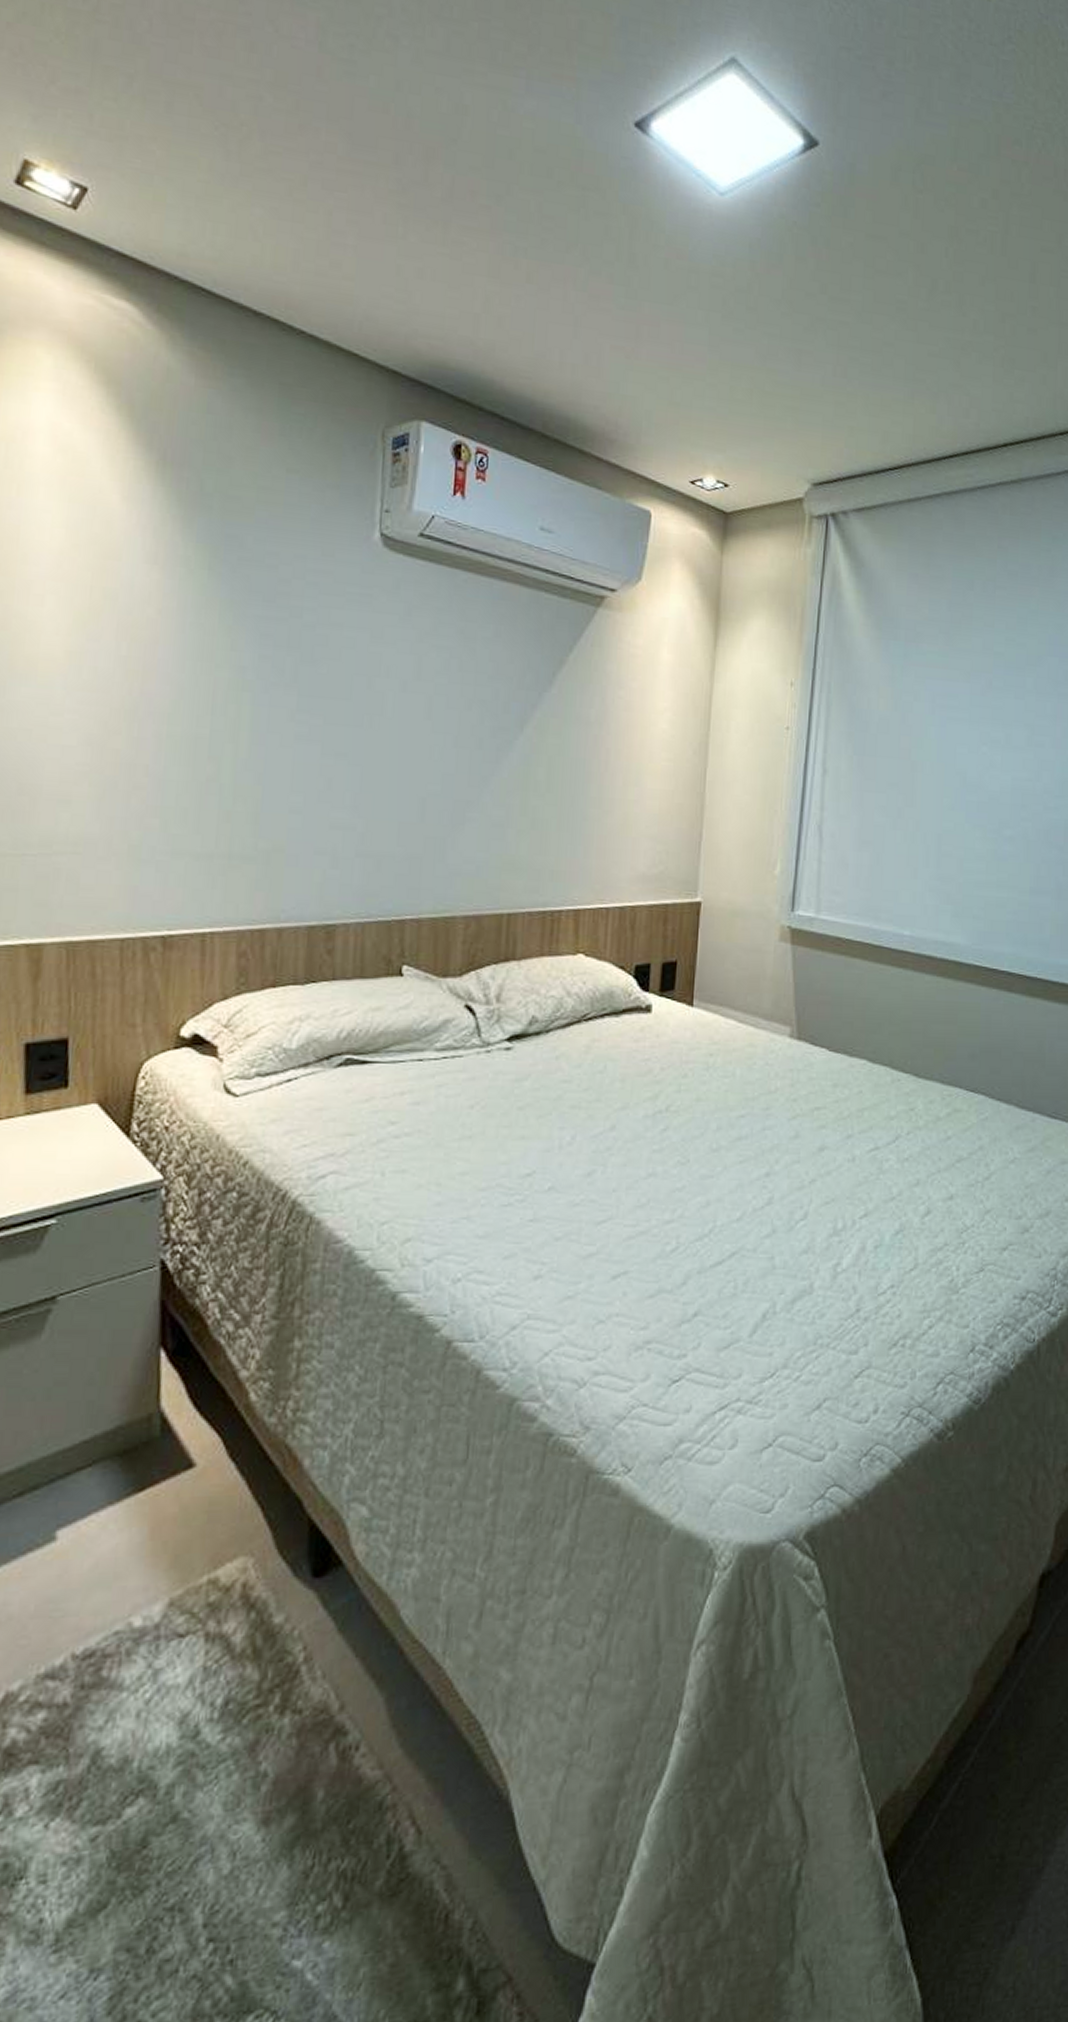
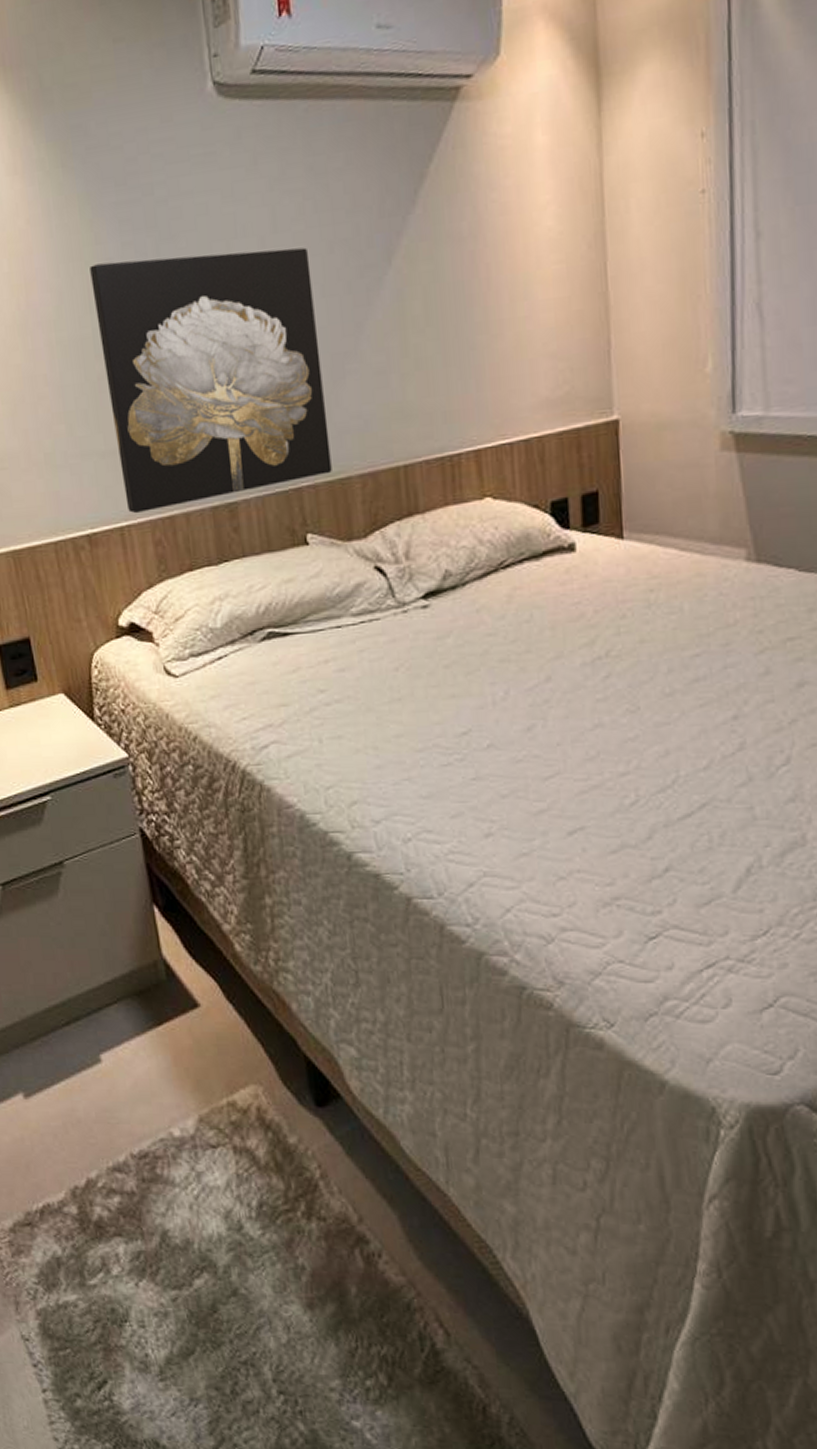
wall art: none [214,669,448,922] -> present [90,247,332,514]

